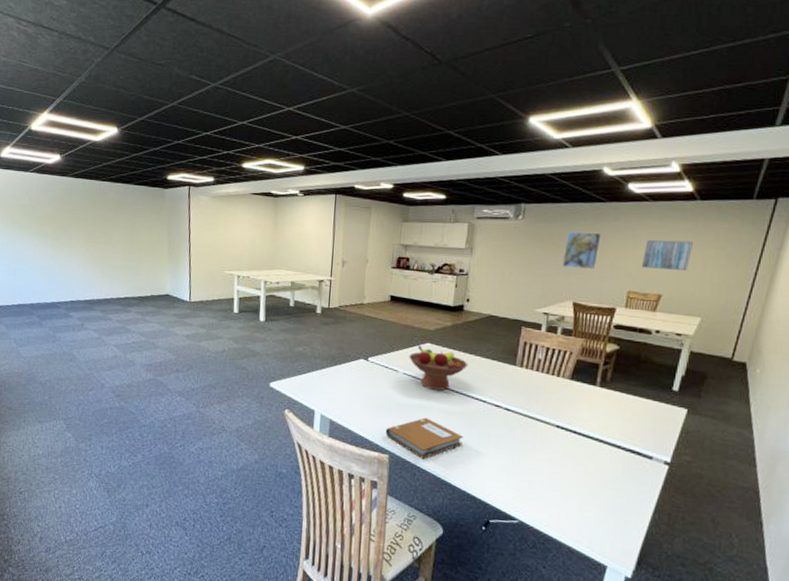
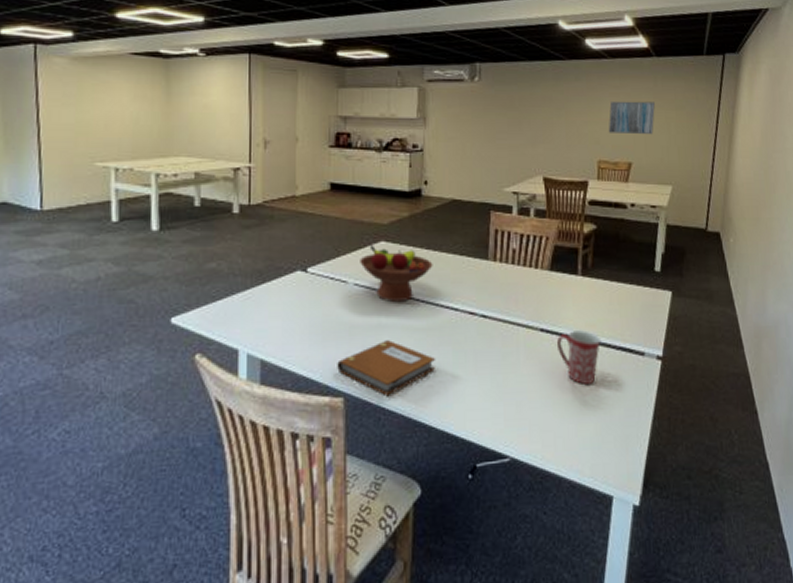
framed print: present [562,232,601,270] -> none [526,94,565,138]
mug: none [569,430,612,475] -> present [556,330,602,384]

